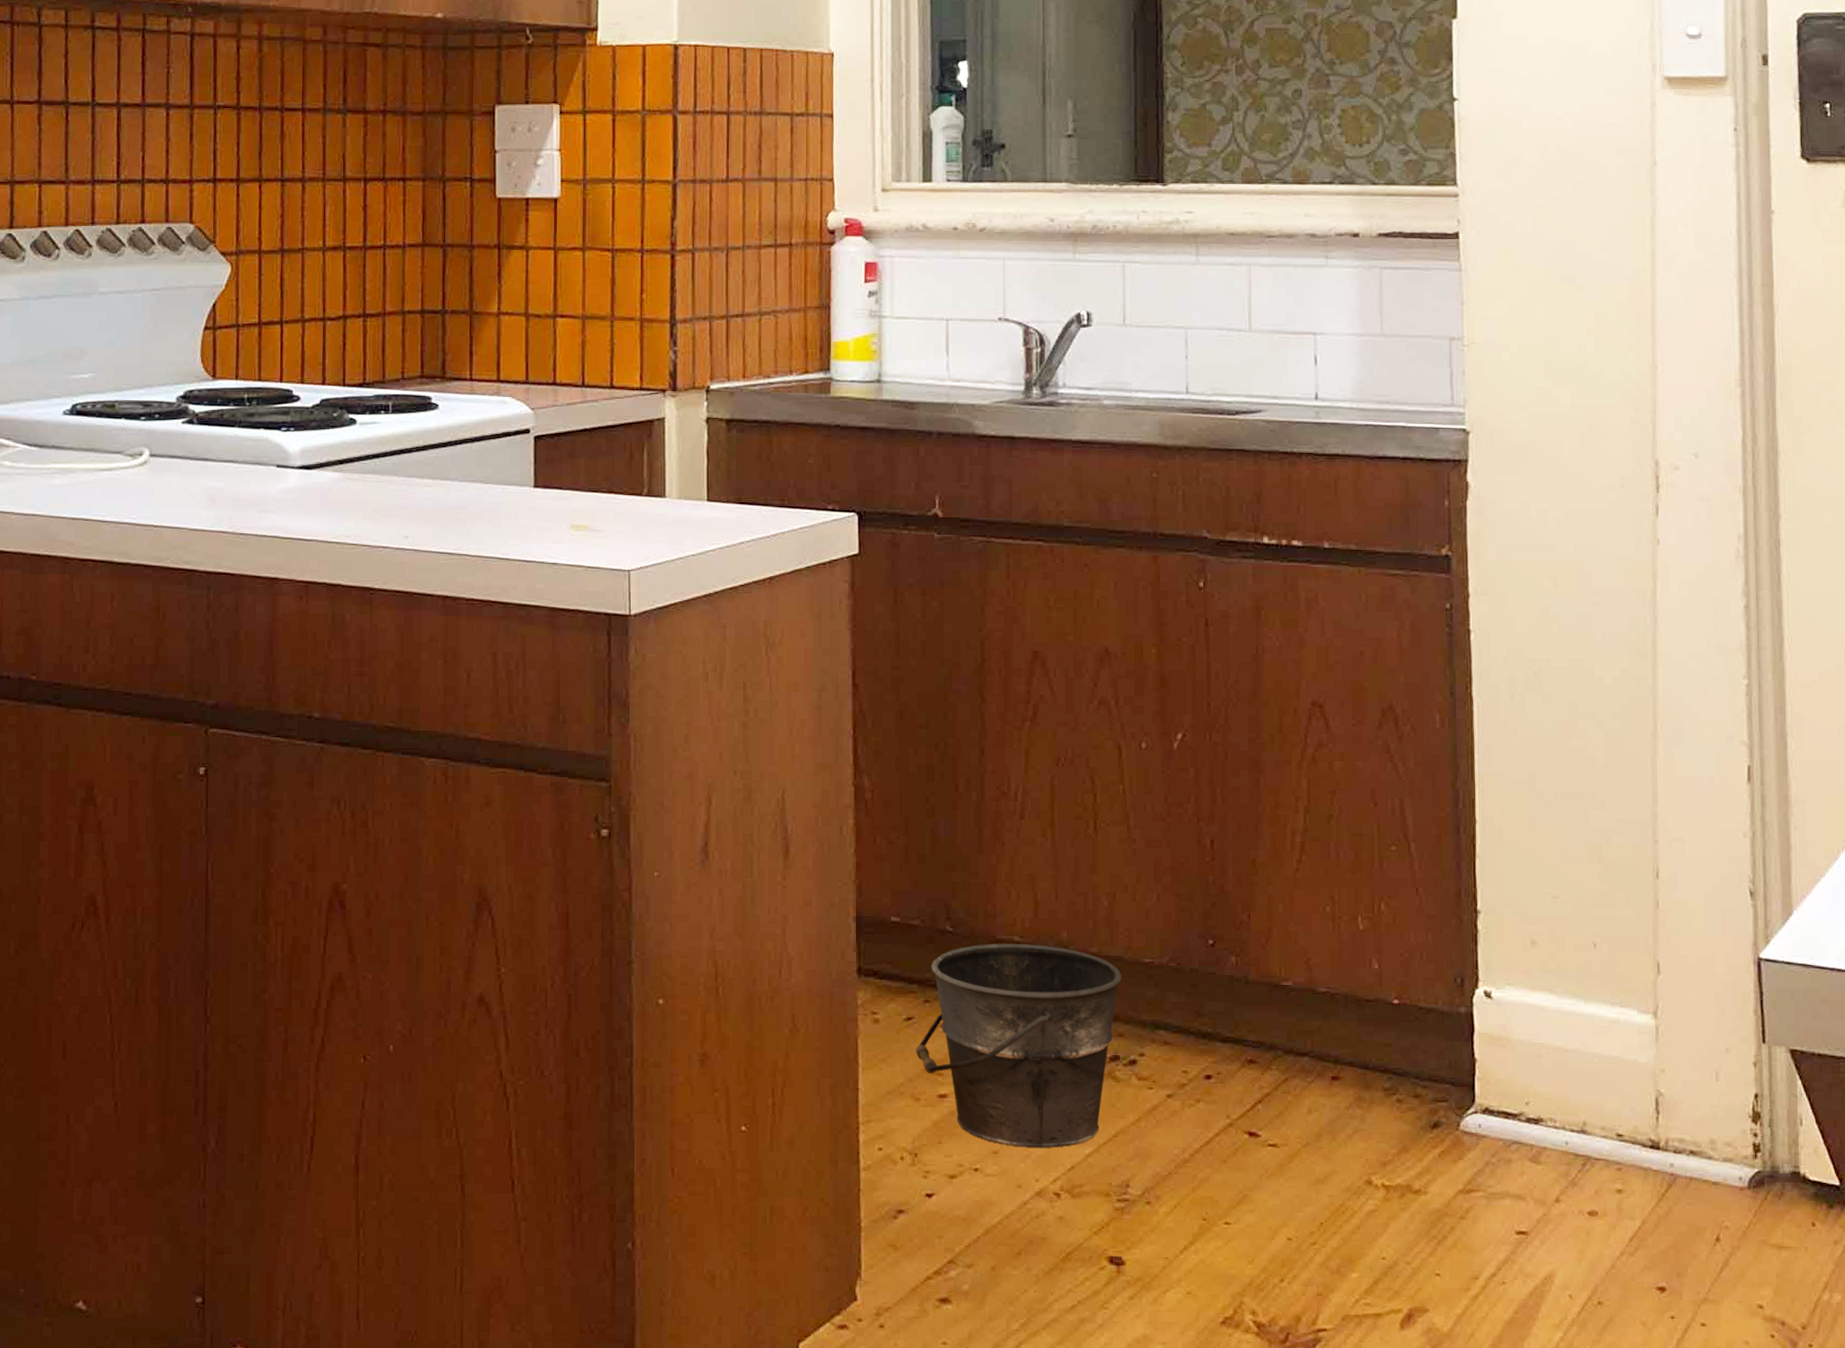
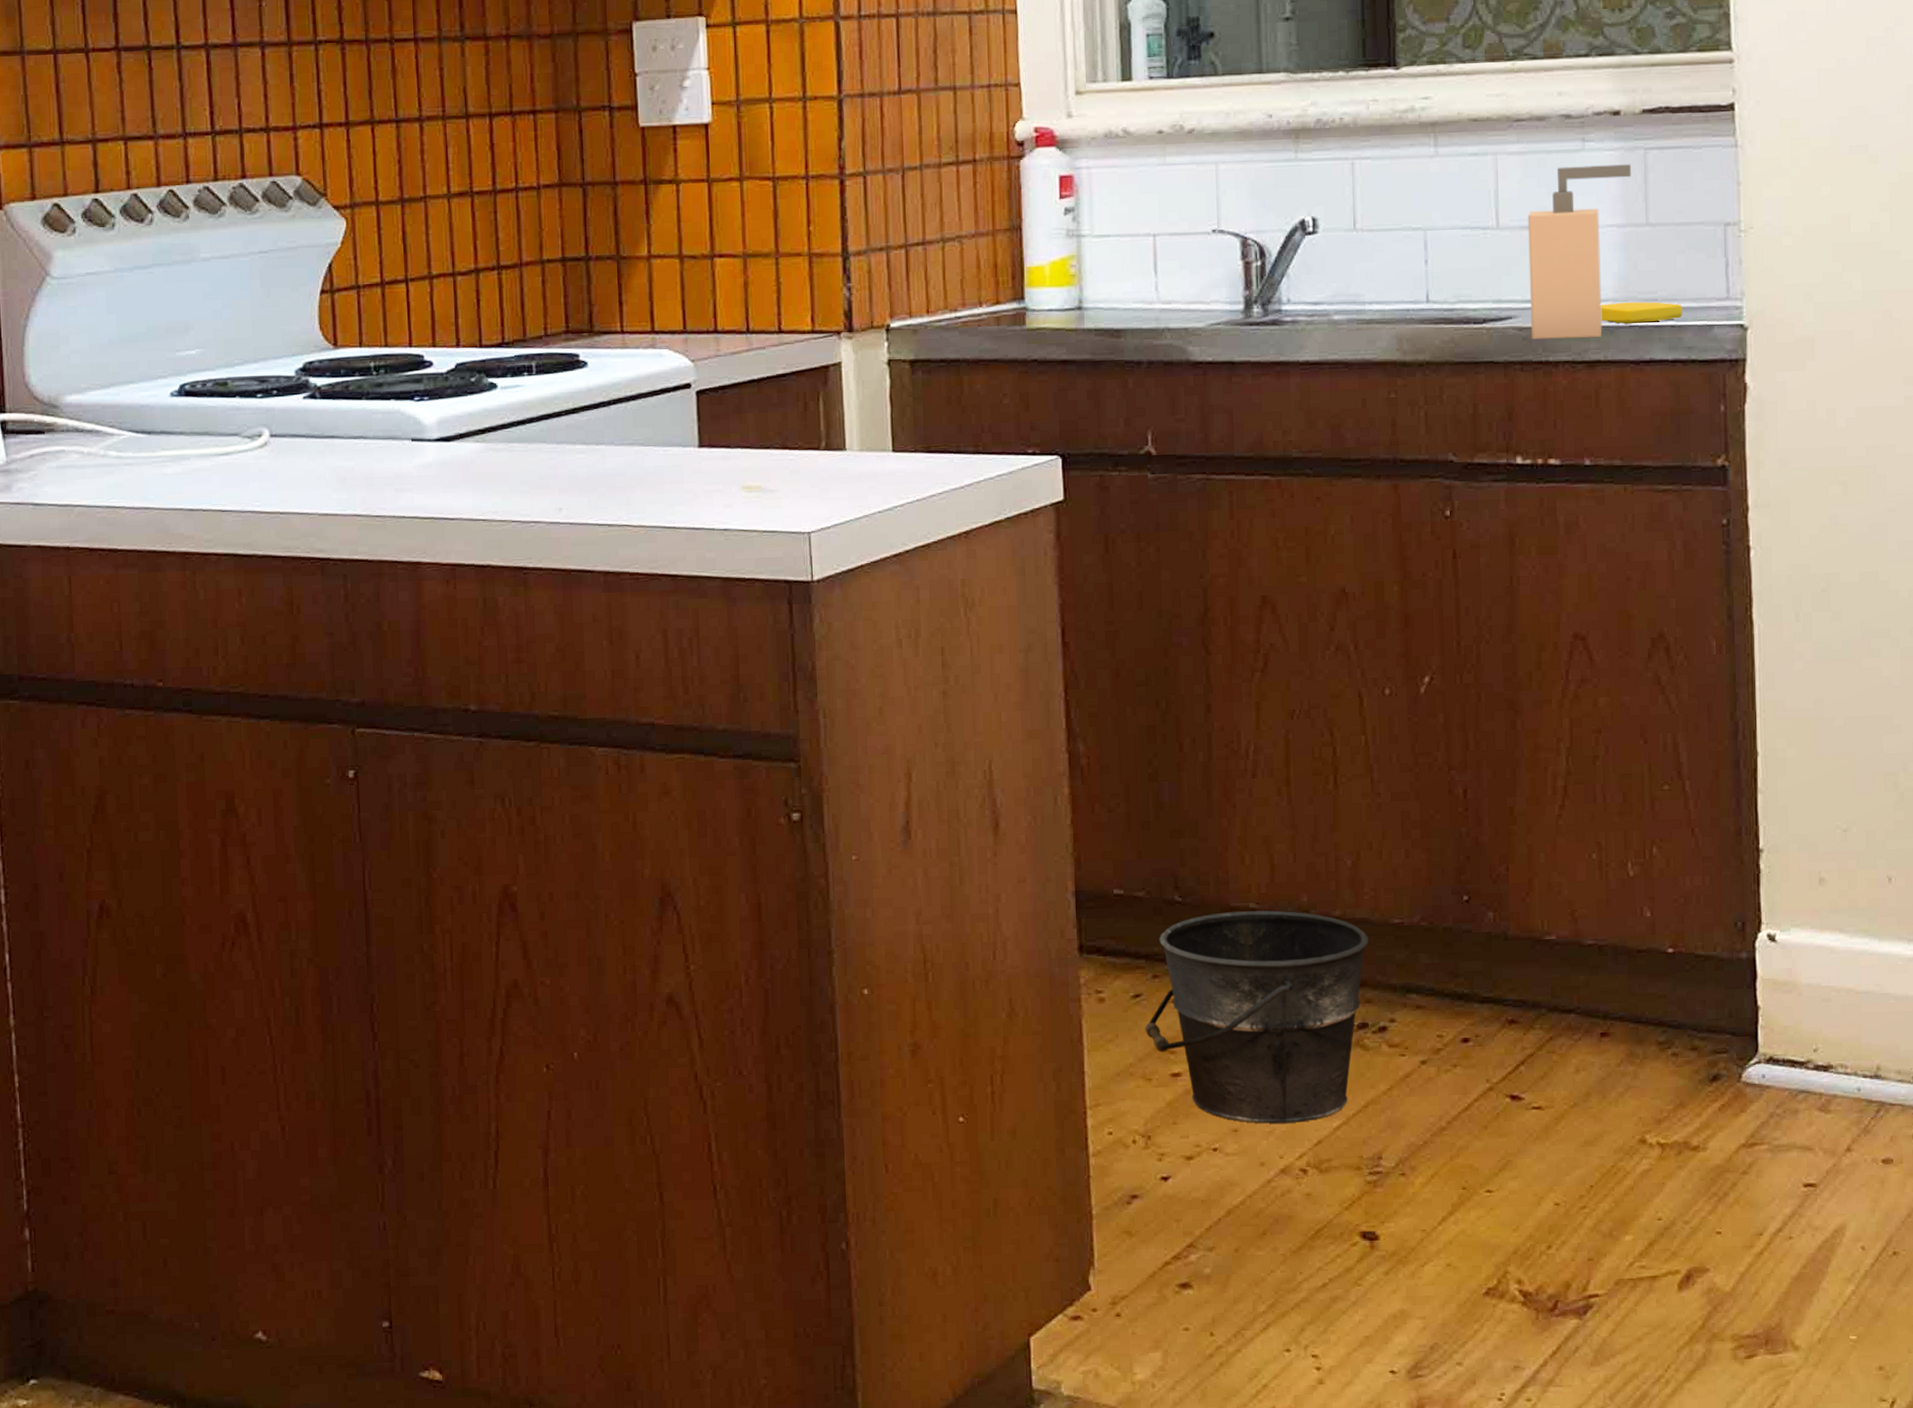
soap dispenser: none [1276,280,1368,434] -> present [1527,164,1631,340]
sponge: none [1340,403,1412,423] -> present [1600,301,1682,325]

